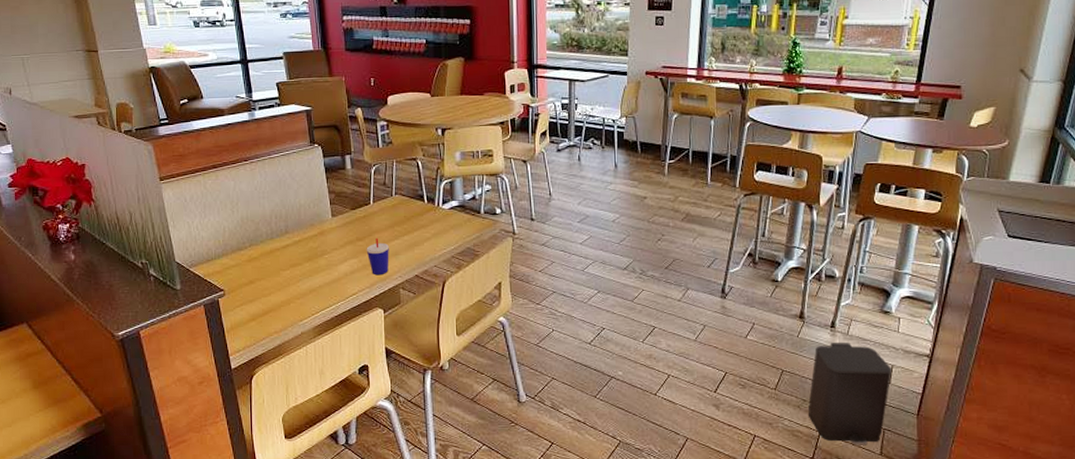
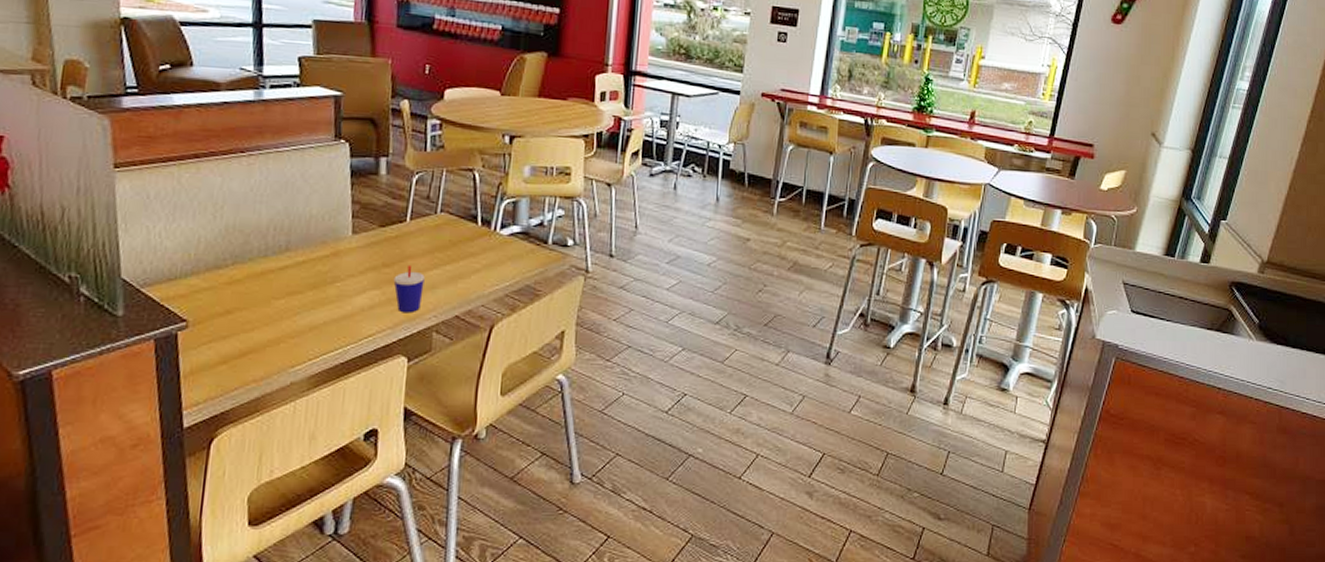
pedal bin: present [808,342,893,445] -> none [913,421,1006,544]

